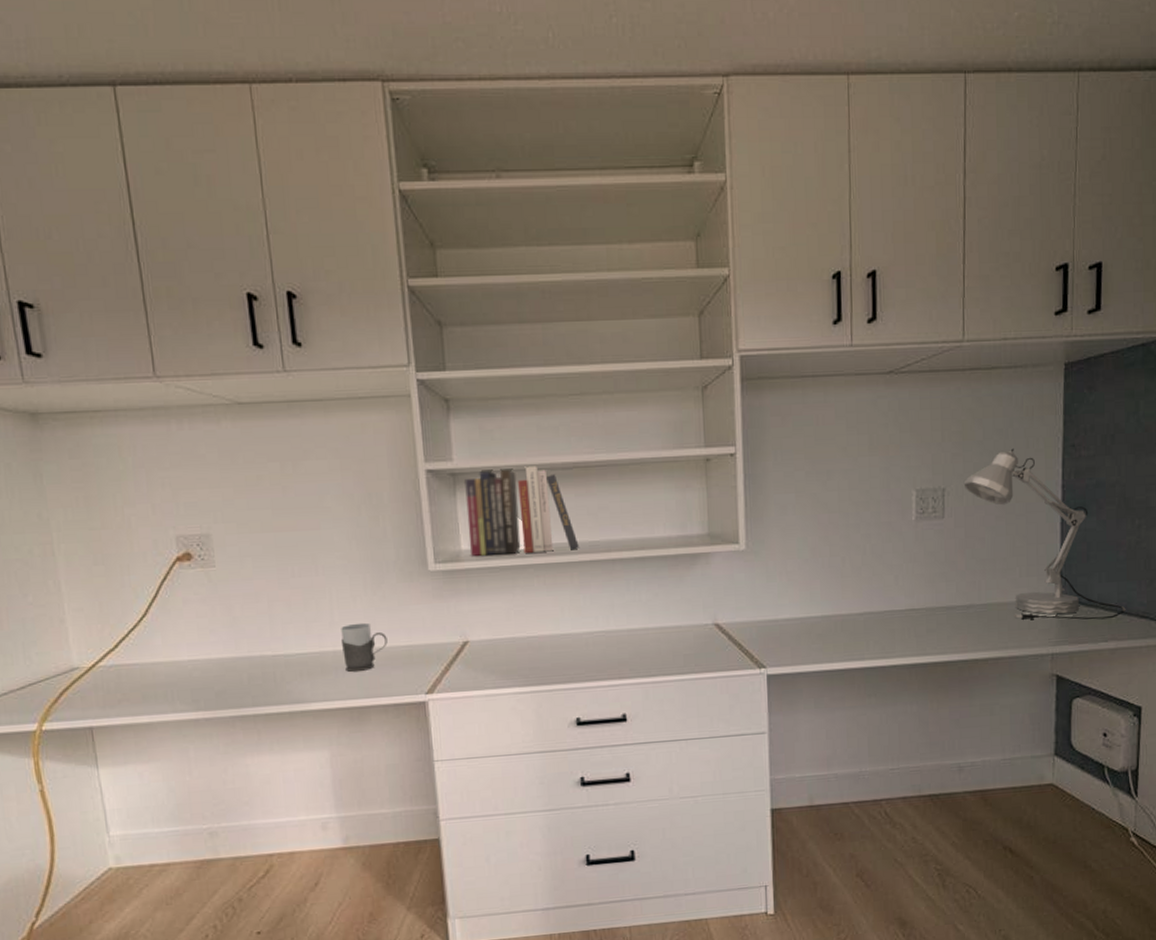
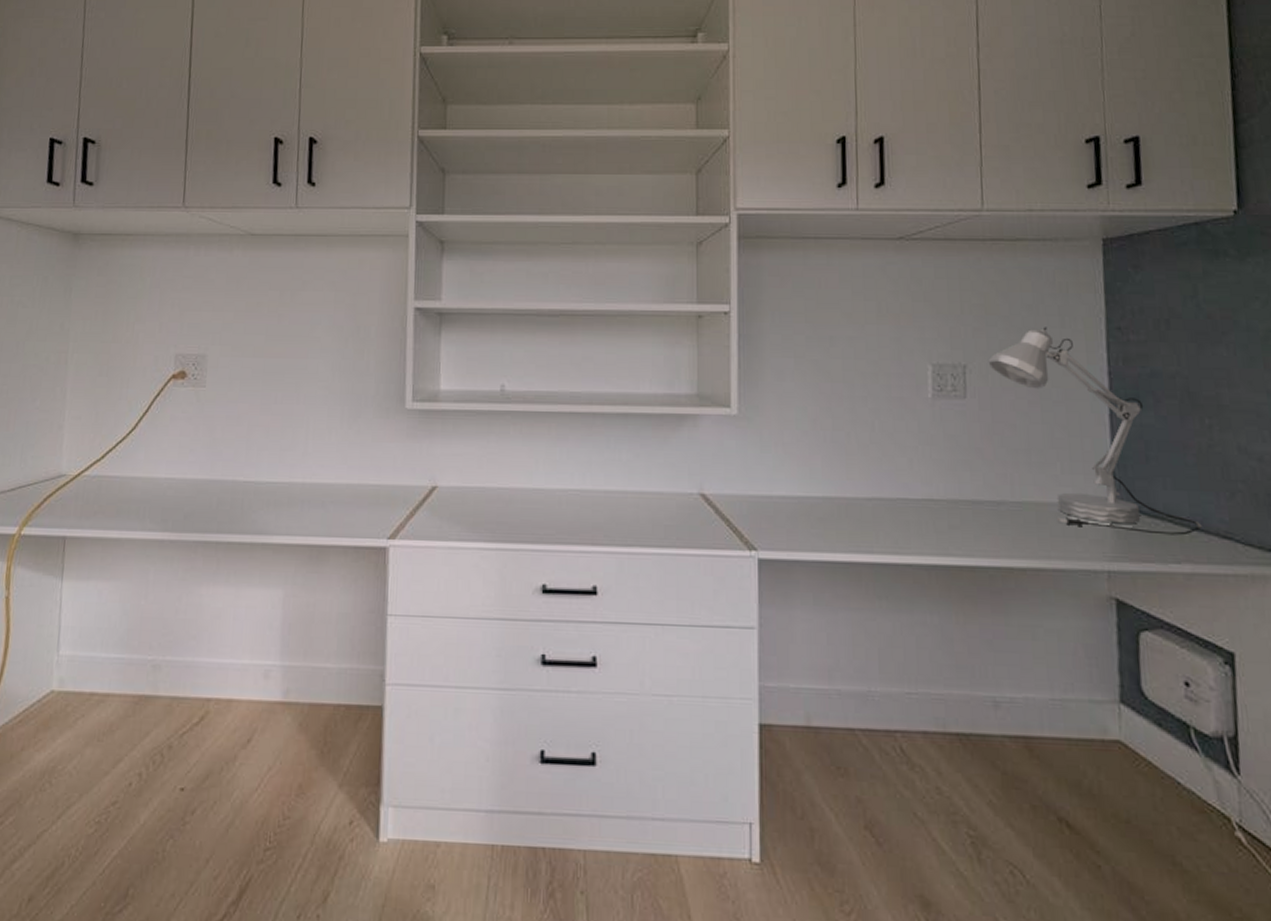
mug: present [341,622,388,672] -> none [311,456,357,507]
books: present [465,470,521,557] -> none [448,313,502,400]
books: present [518,466,579,553] -> none [502,311,559,400]

